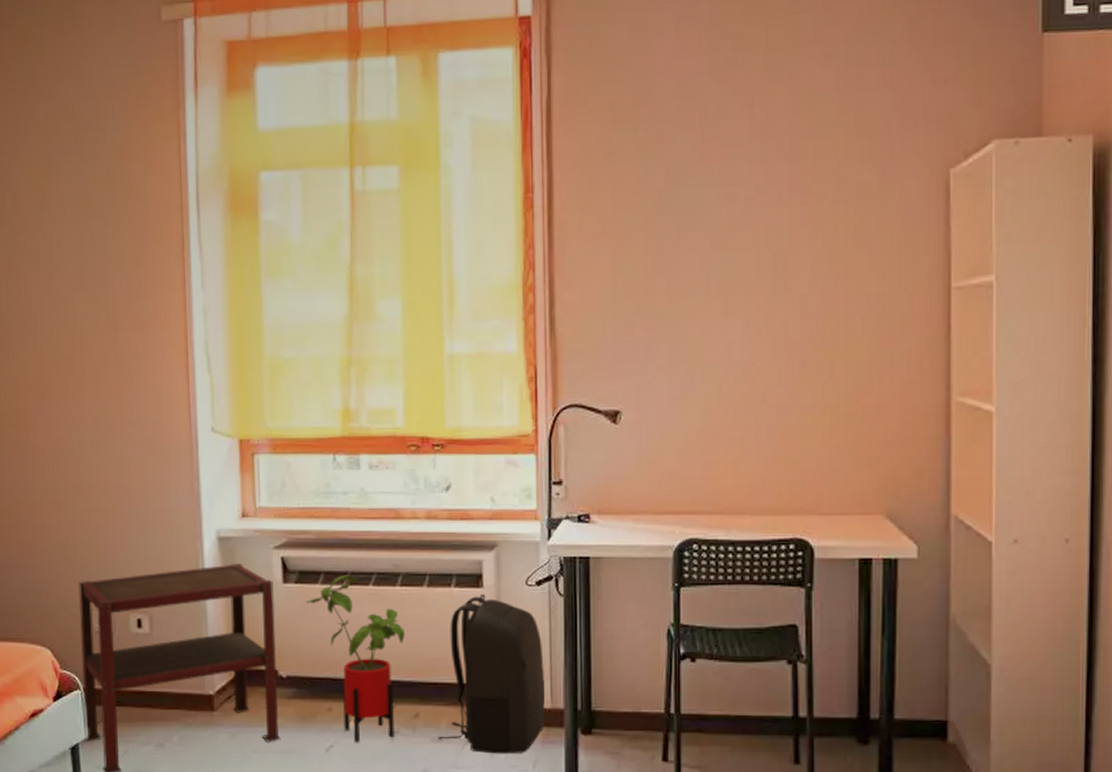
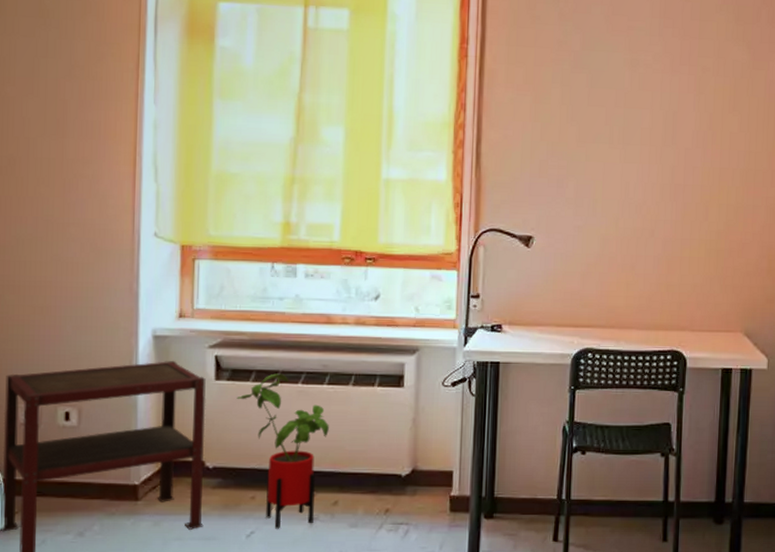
backpack: present [438,593,545,754] -> none [354,392,455,537]

